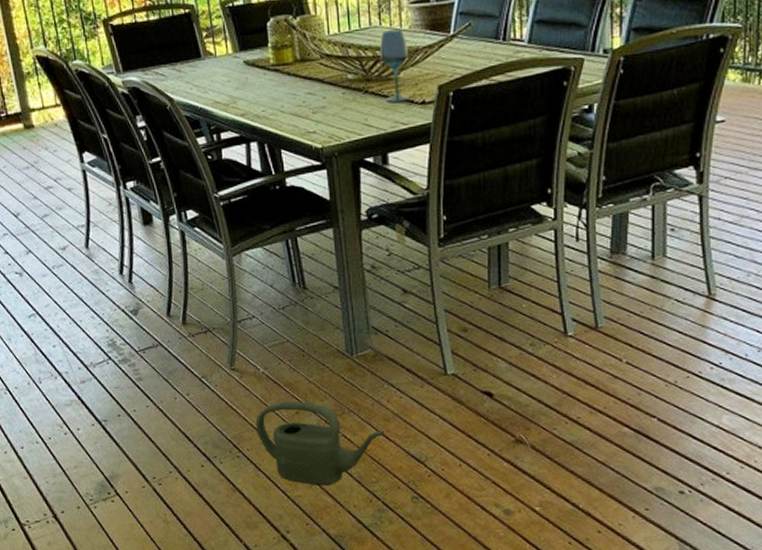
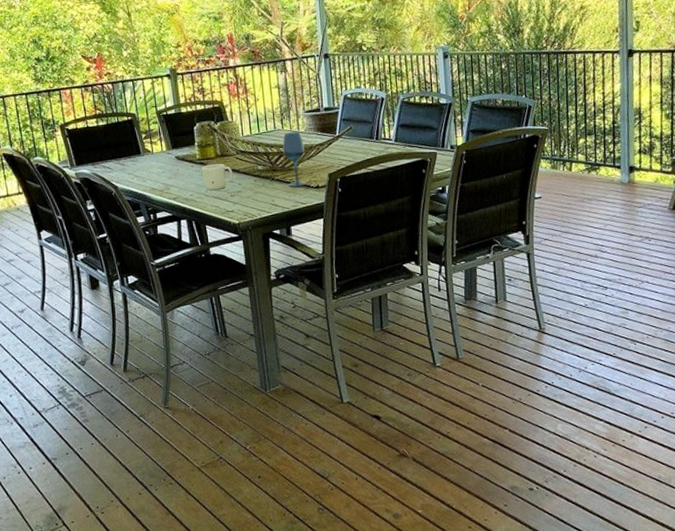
watering can: present [255,401,384,486] -> none [186,432,294,504]
mug: none [276,71,316,105] -> present [201,164,233,190]

